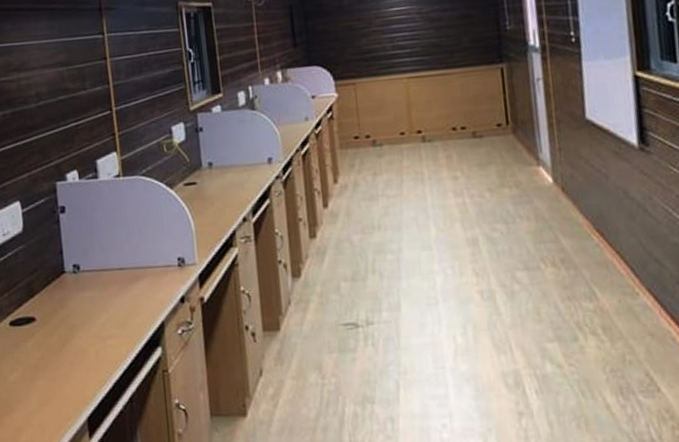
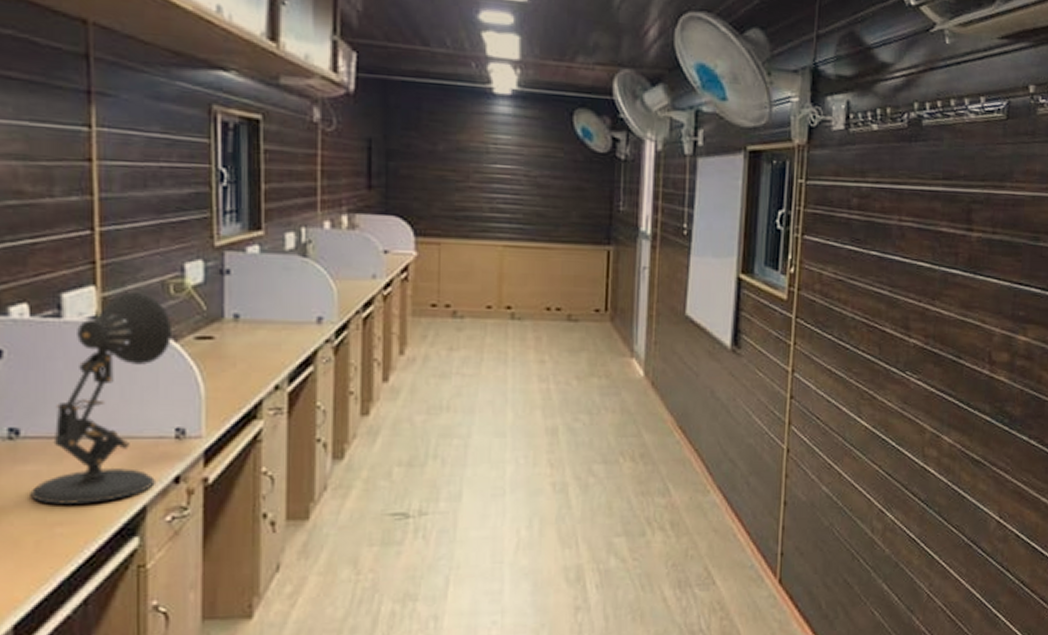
desk lamp: none [90,152,169,322] -> present [30,291,173,504]

